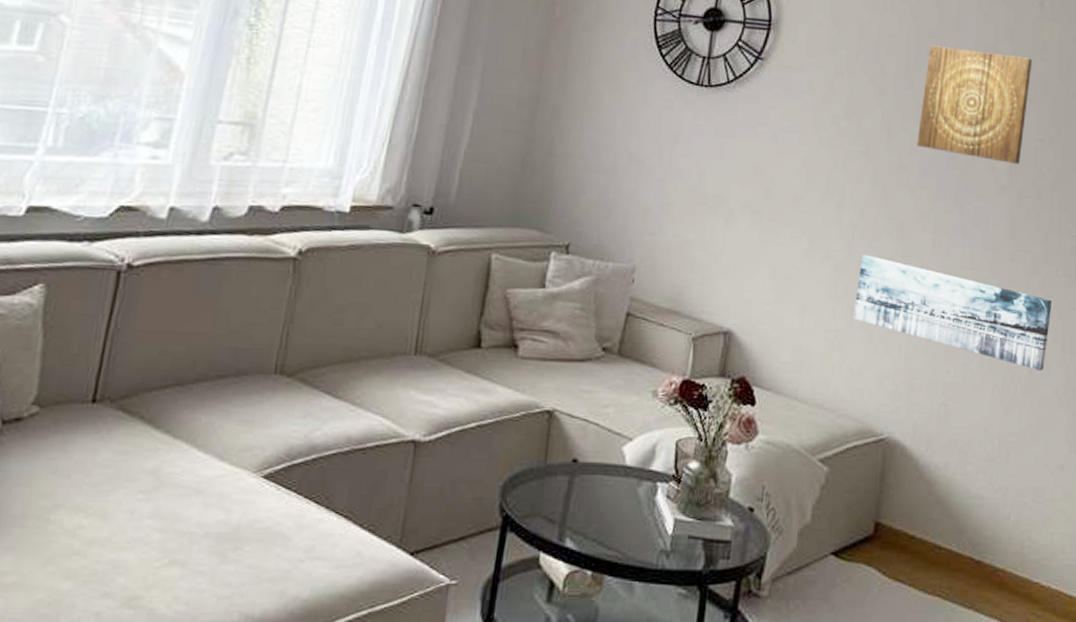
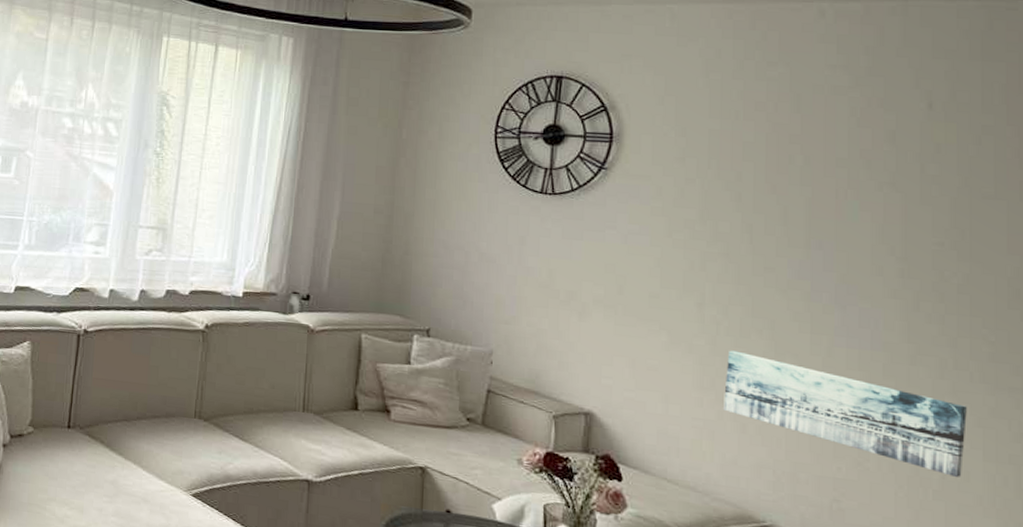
wall art: present [917,45,1033,164] -> none [785,151,923,267]

